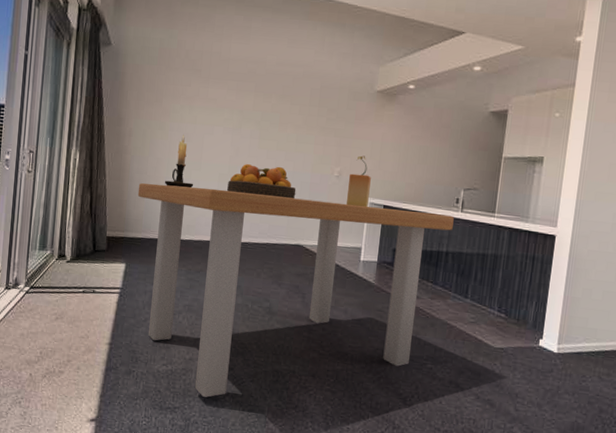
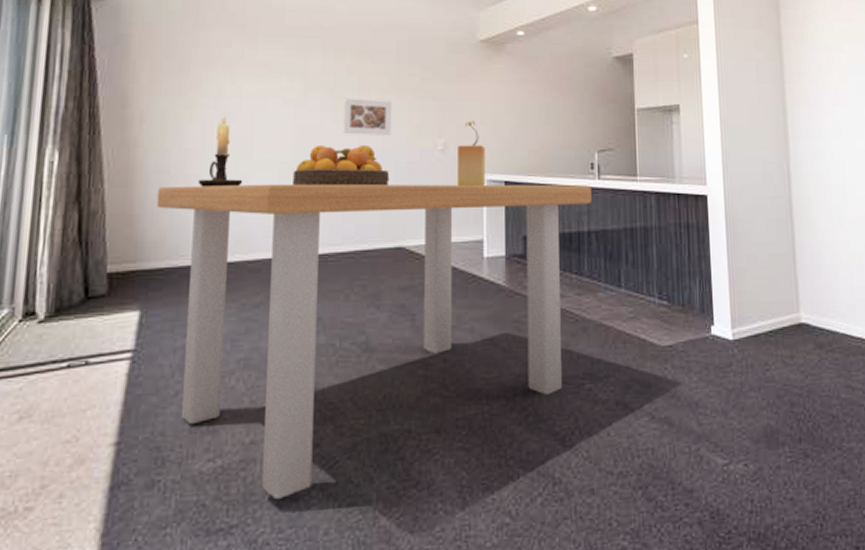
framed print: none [265,130,303,161] -> present [343,98,392,135]

